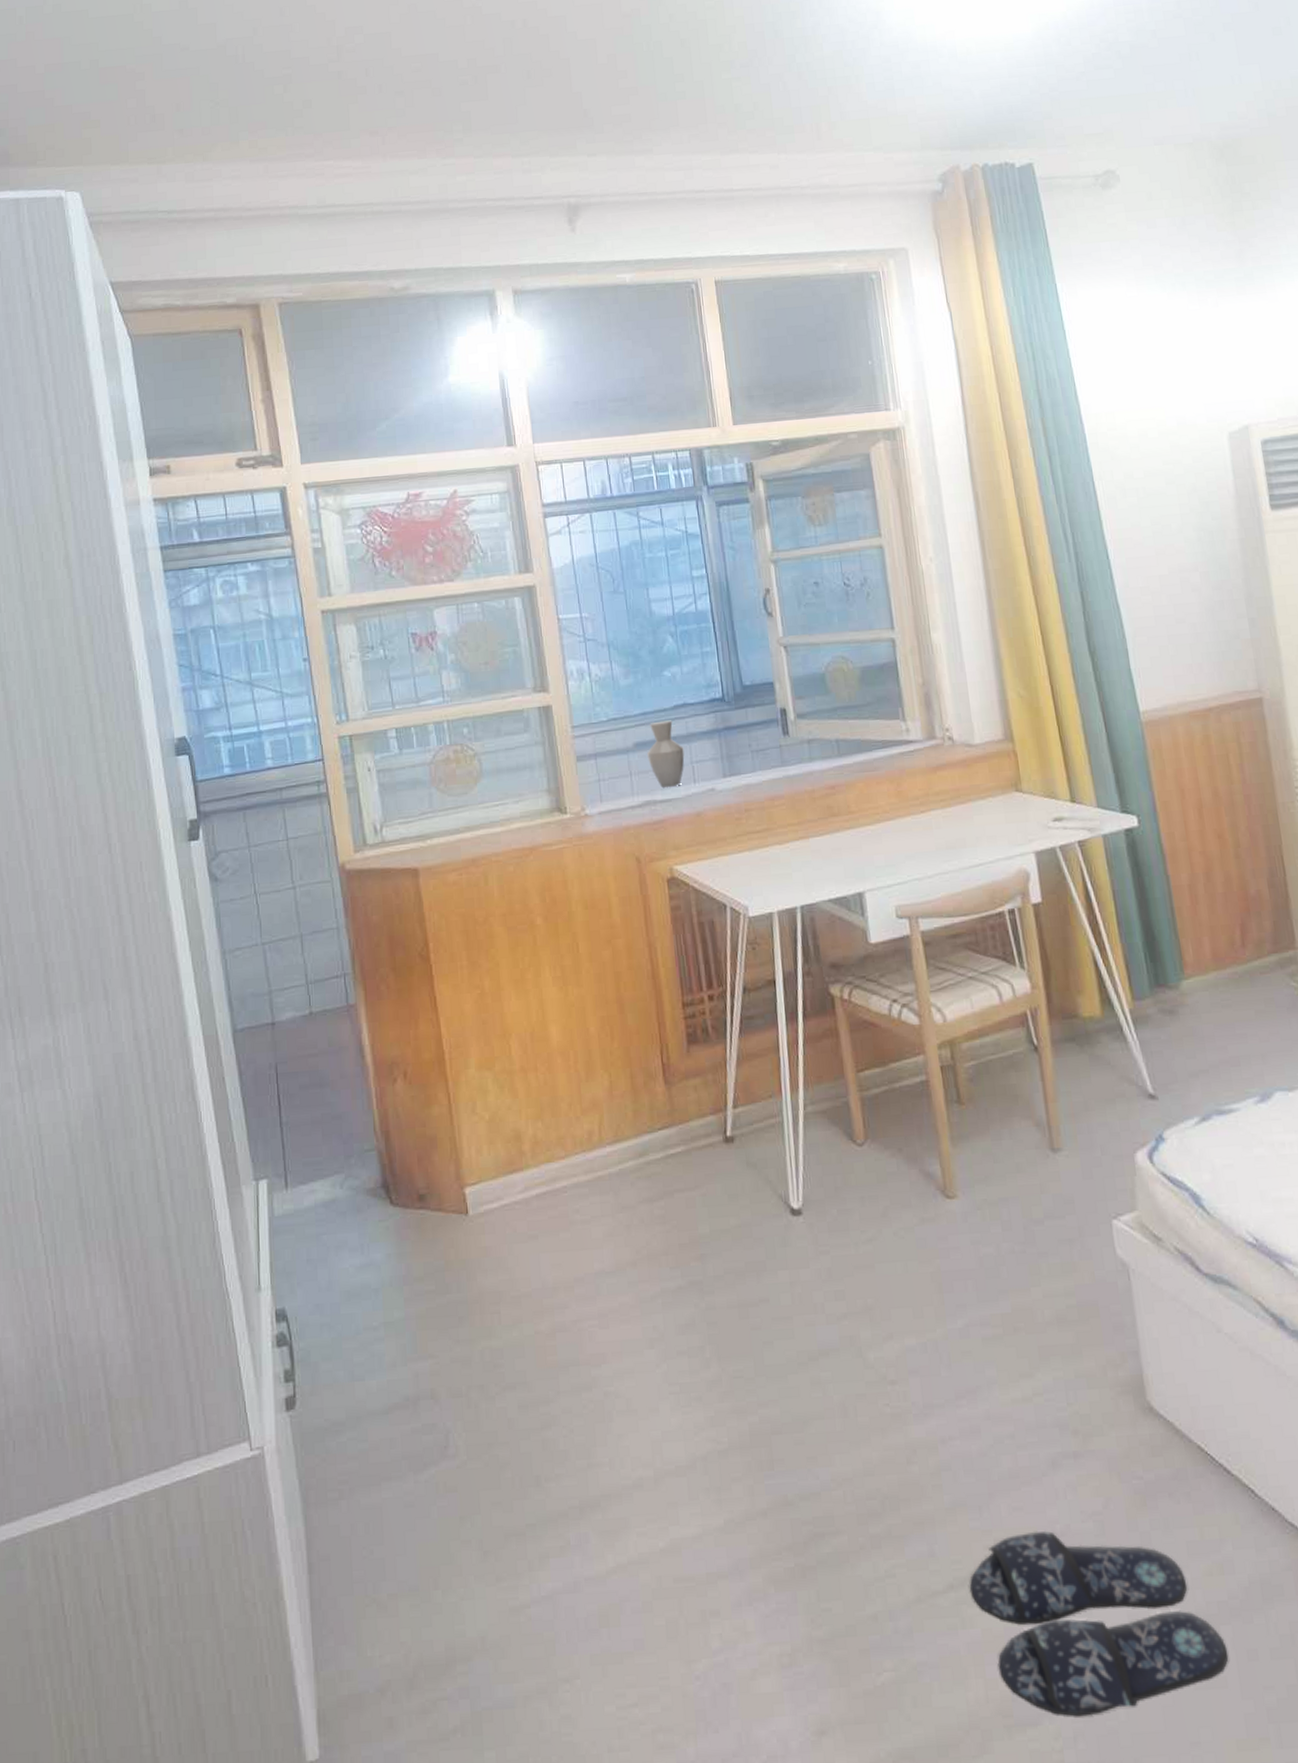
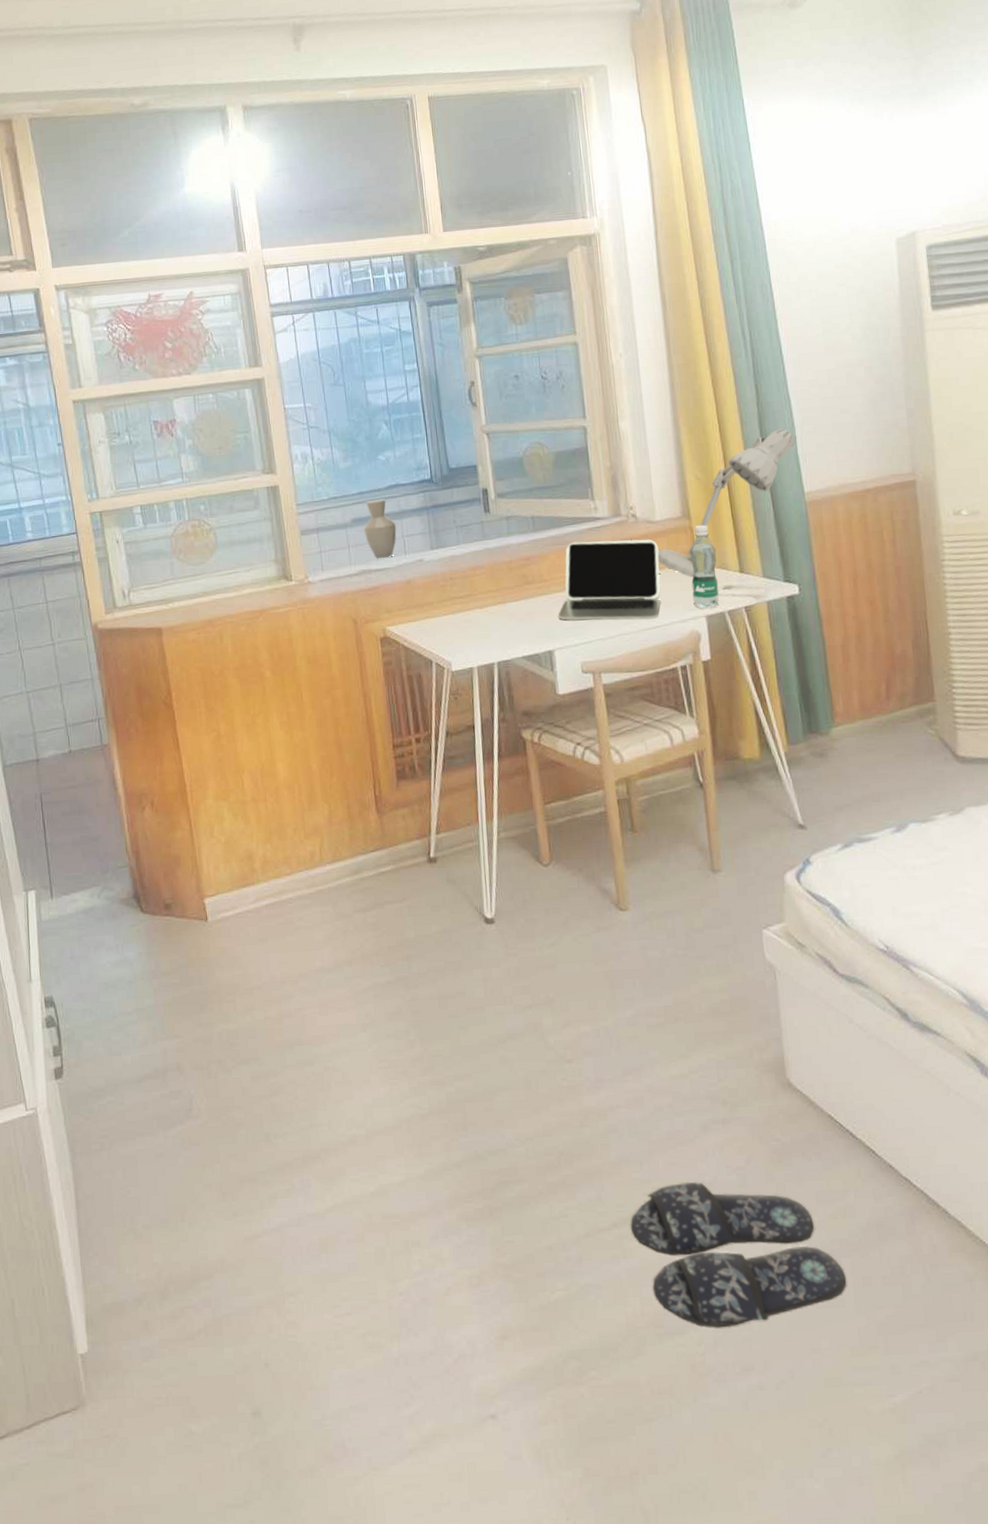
laptop: none [868,764,984,858] -> present [558,539,661,621]
desk lamp: none [978,640,1126,809] -> present [657,429,794,578]
bottle: none [1014,749,1049,846] -> present [690,525,719,611]

